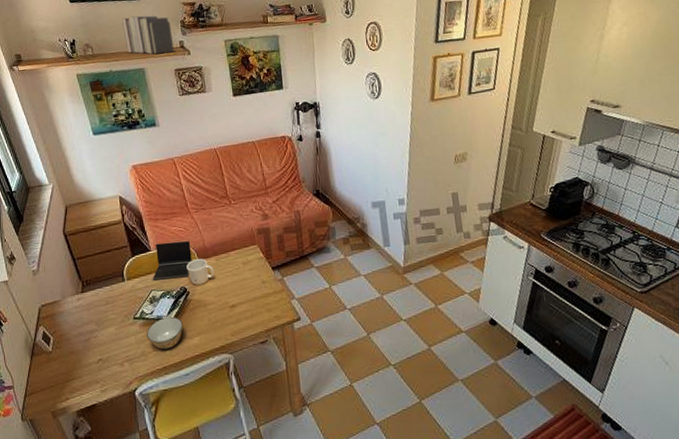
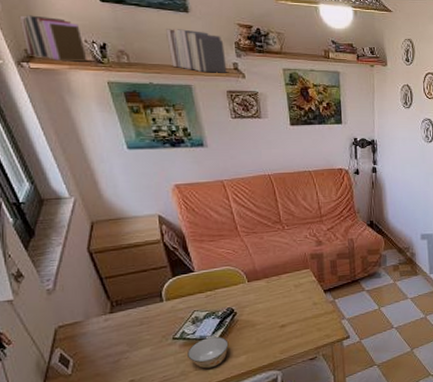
books: none [11,23,61,61] -> present [19,15,87,62]
laptop computer: present [153,240,192,281] -> none [196,262,241,301]
mug: present [186,258,214,285] -> none [234,280,264,306]

